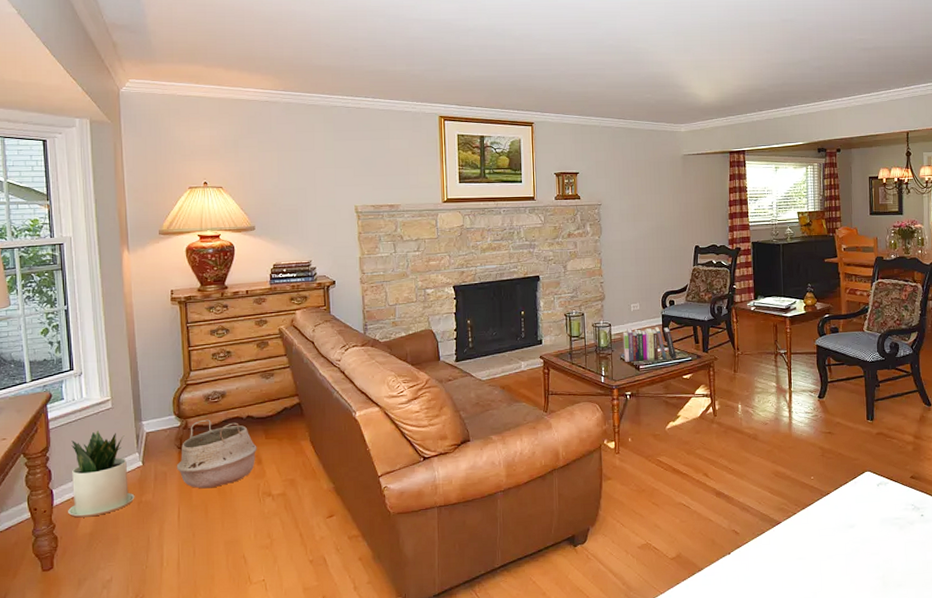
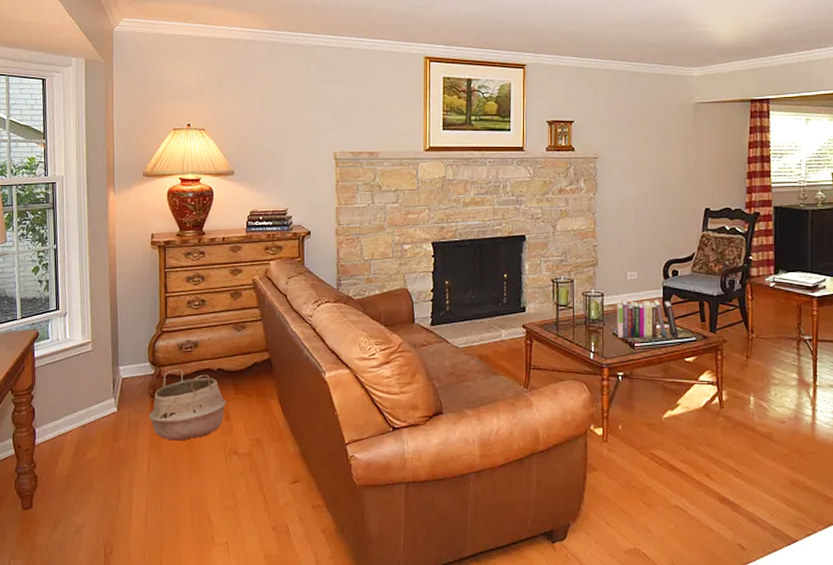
planter: present [68,431,135,518] -> none [48,373,109,459]

